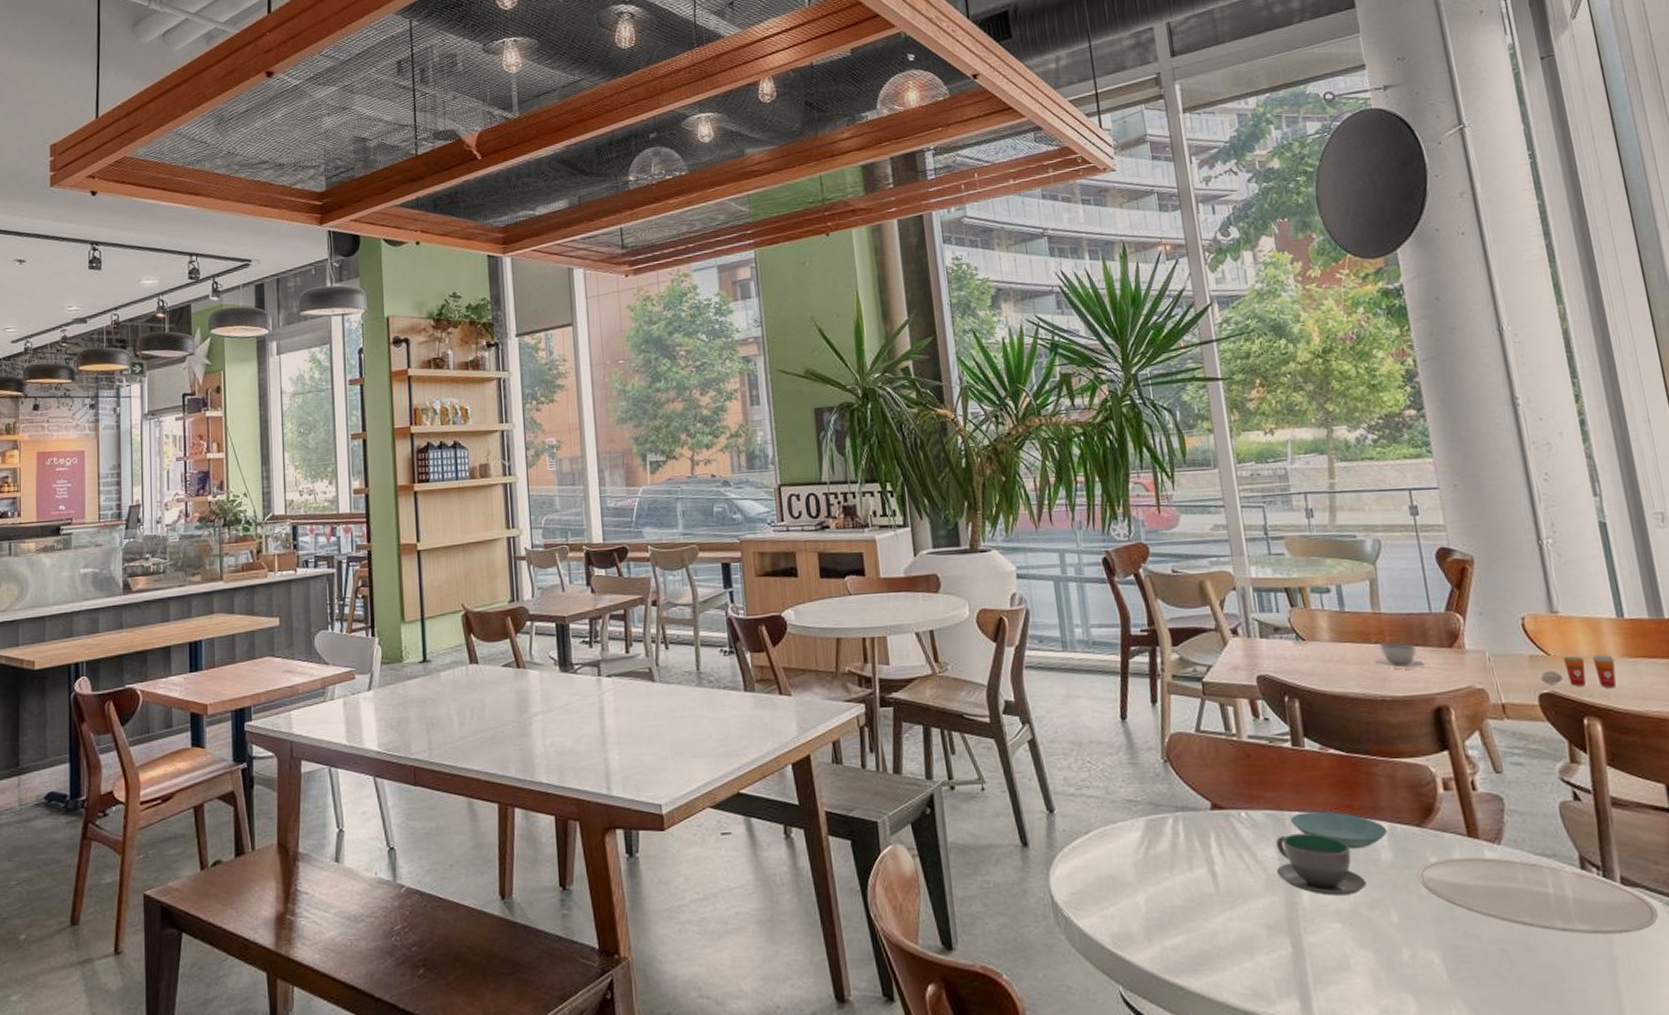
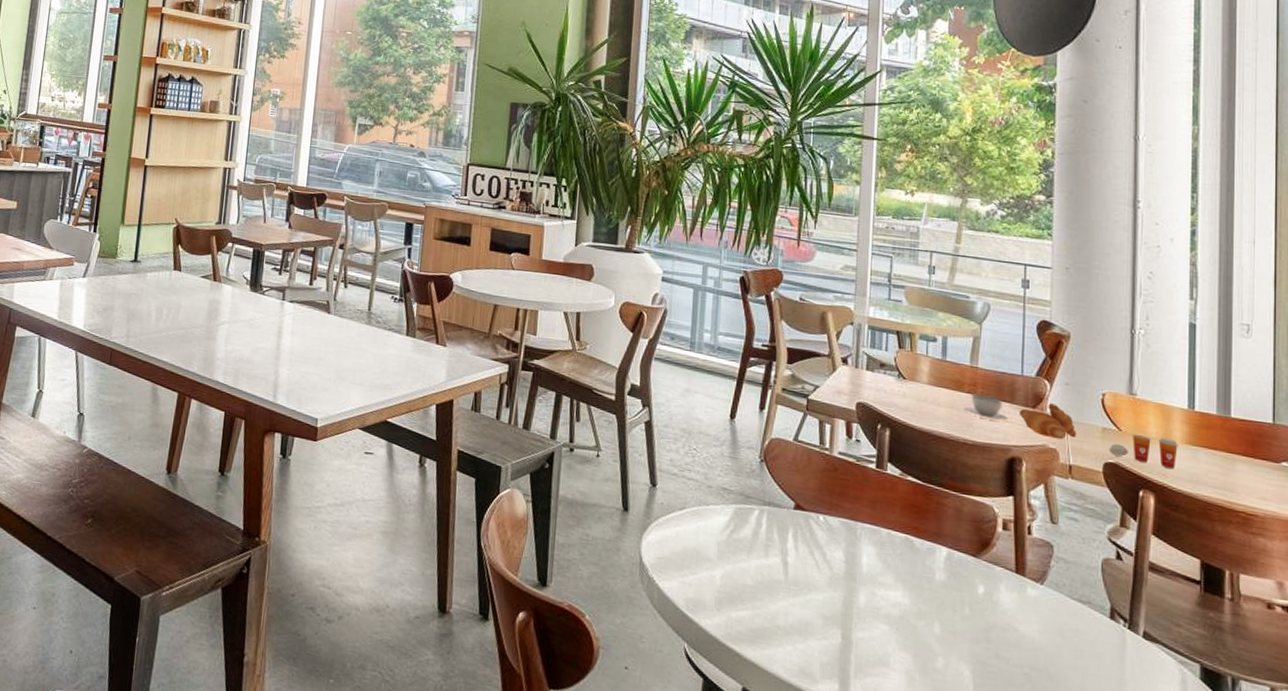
cup: present [1276,834,1367,896] -> none [840,542,918,604]
saucer: present [1290,811,1388,849] -> none [861,526,946,566]
plate: present [1416,856,1659,935] -> none [964,587,1171,681]
croissant: none [1435,637,1503,678] -> present [1019,402,1077,440]

